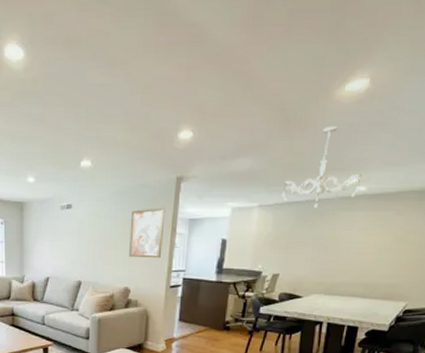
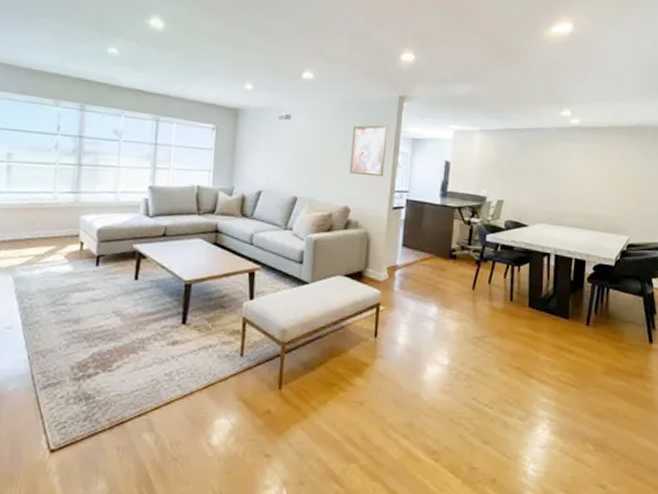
chandelier: present [281,125,362,208] -> none [501,61,574,137]

